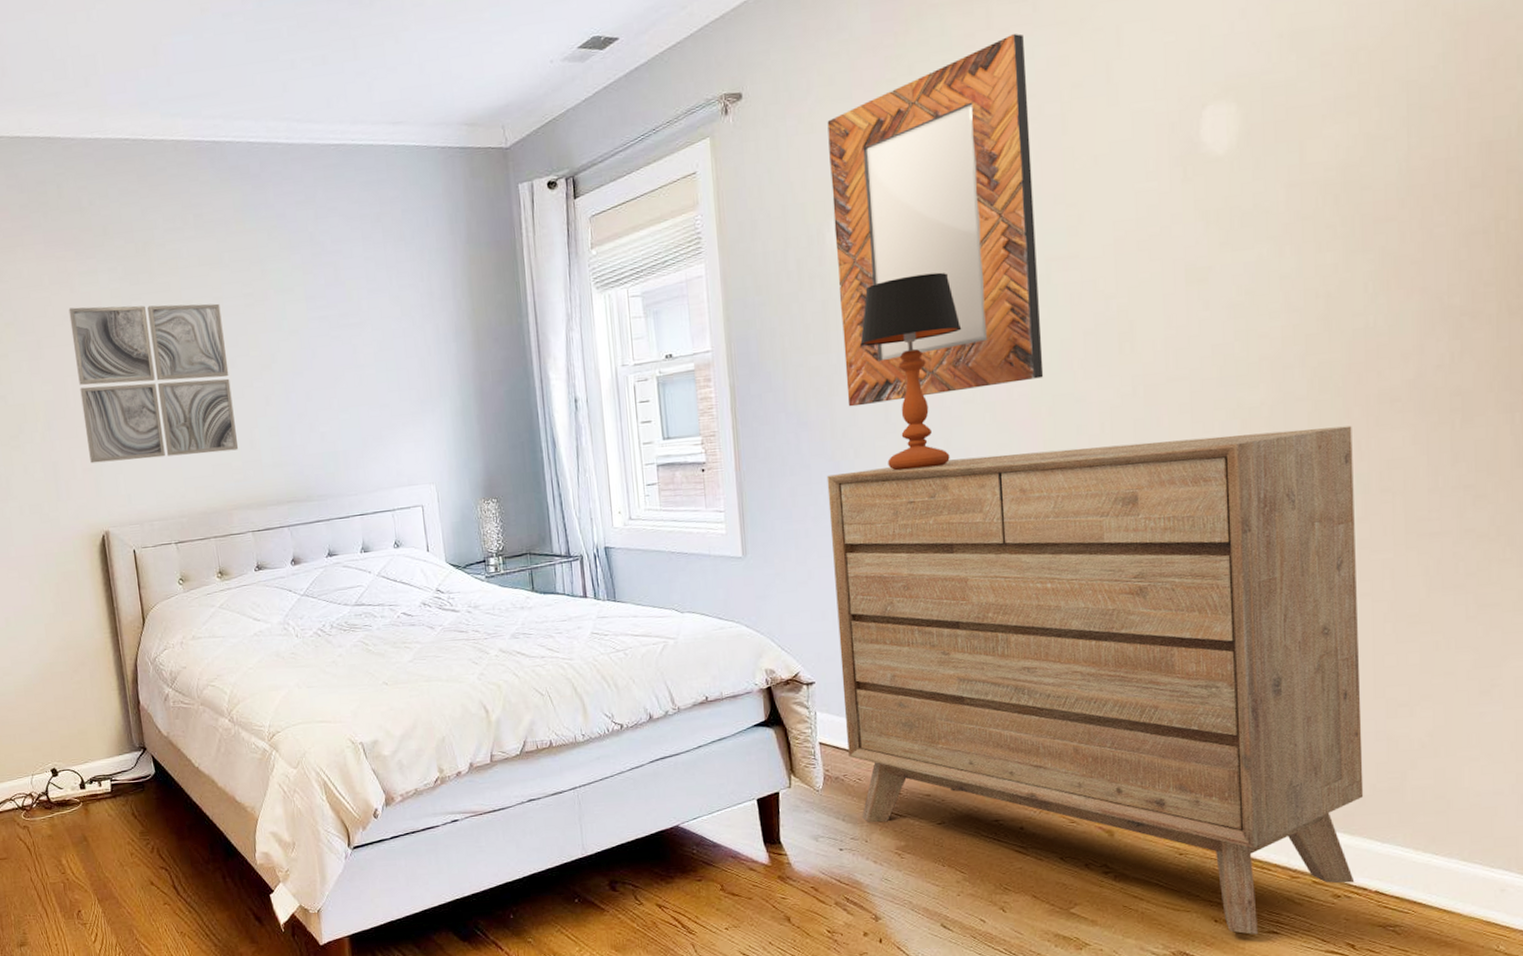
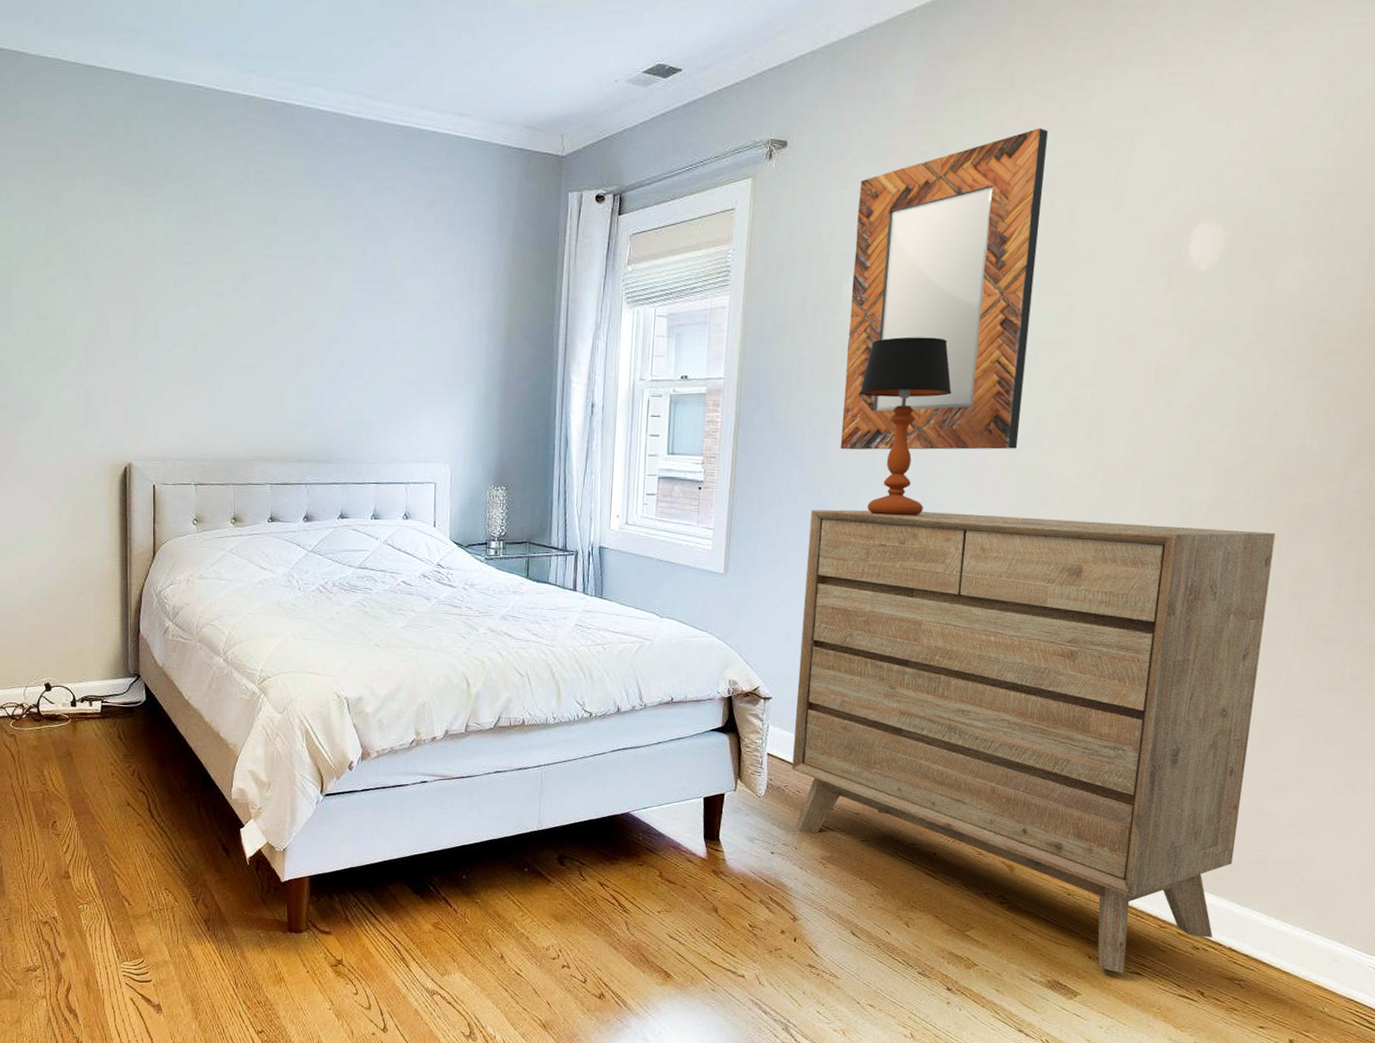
wall art: present [68,303,239,464] -> none [121,242,269,404]

